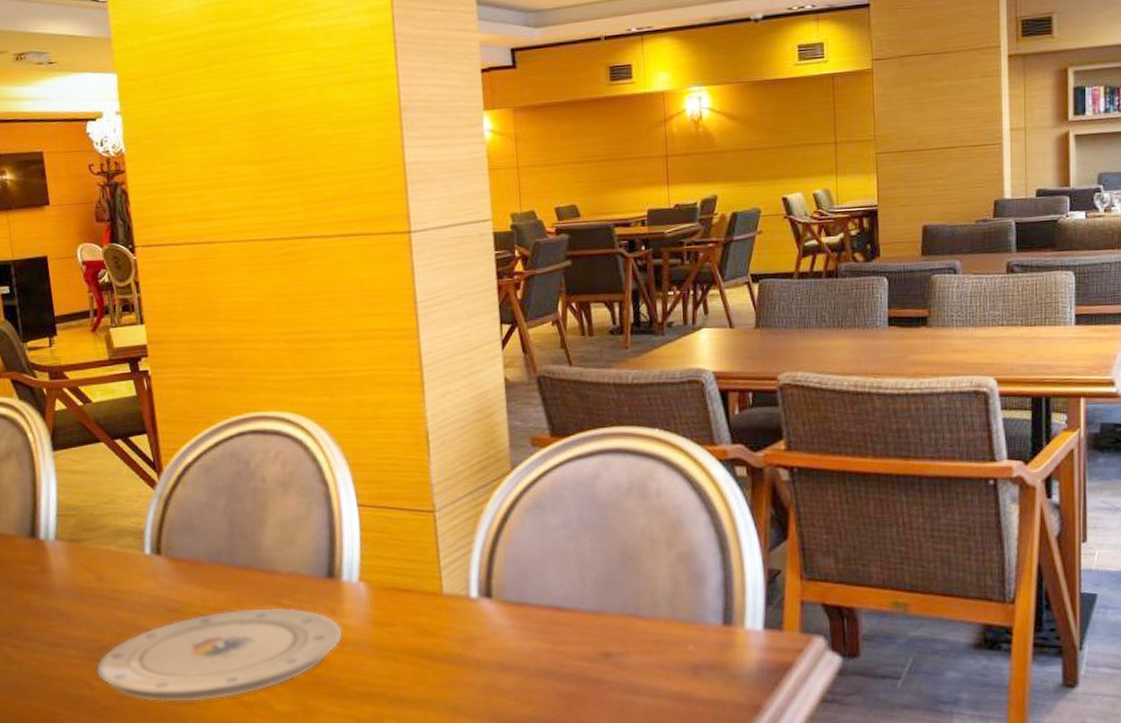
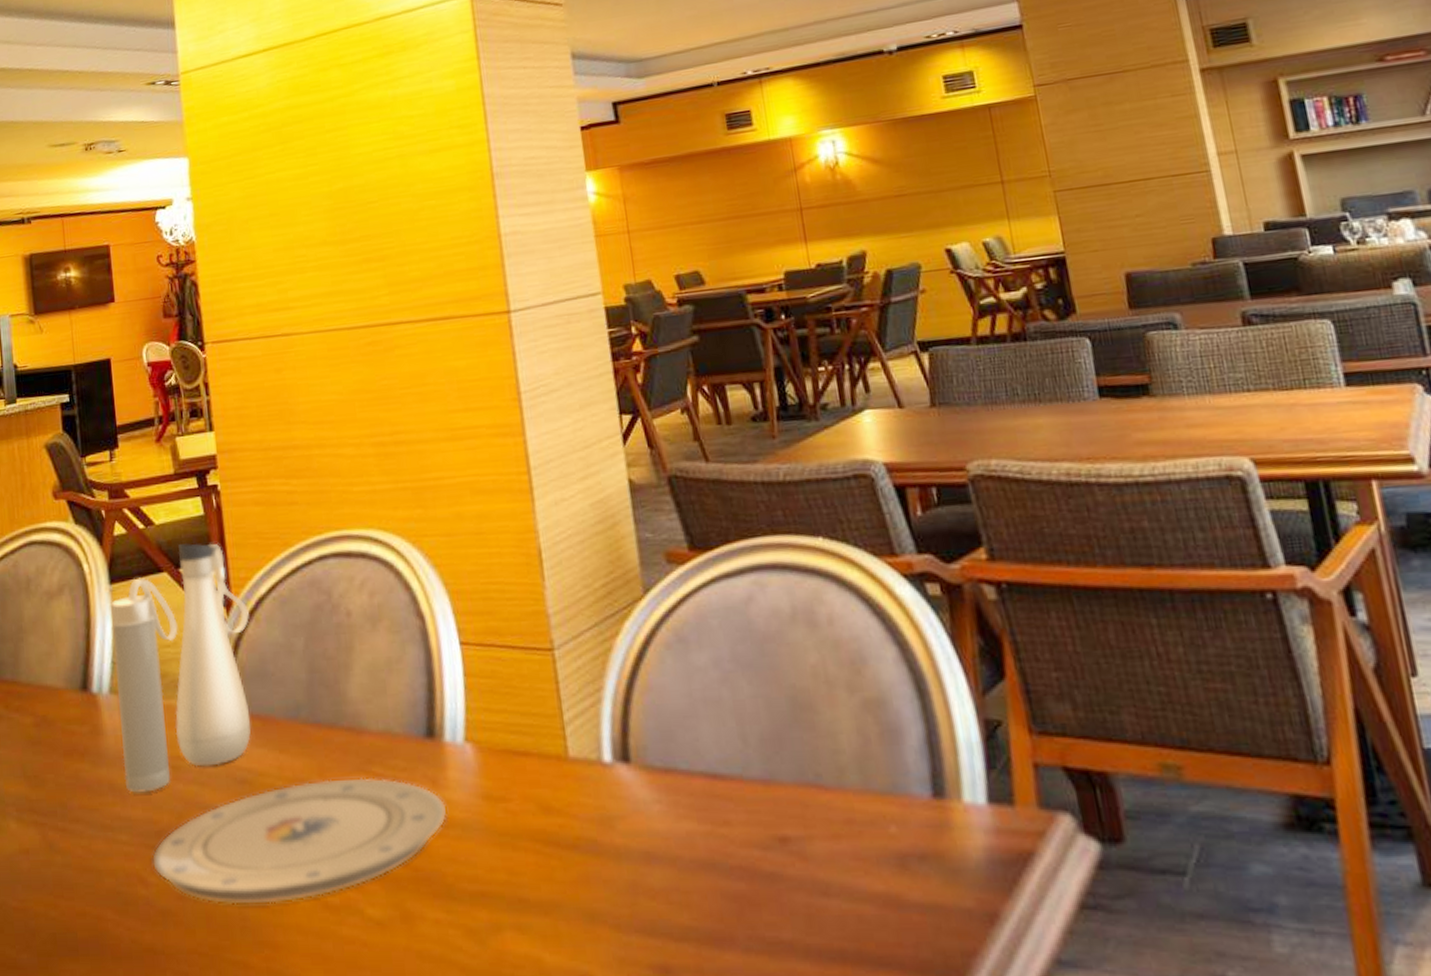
water bottle: none [53,419,180,618] -> present [110,543,251,793]

